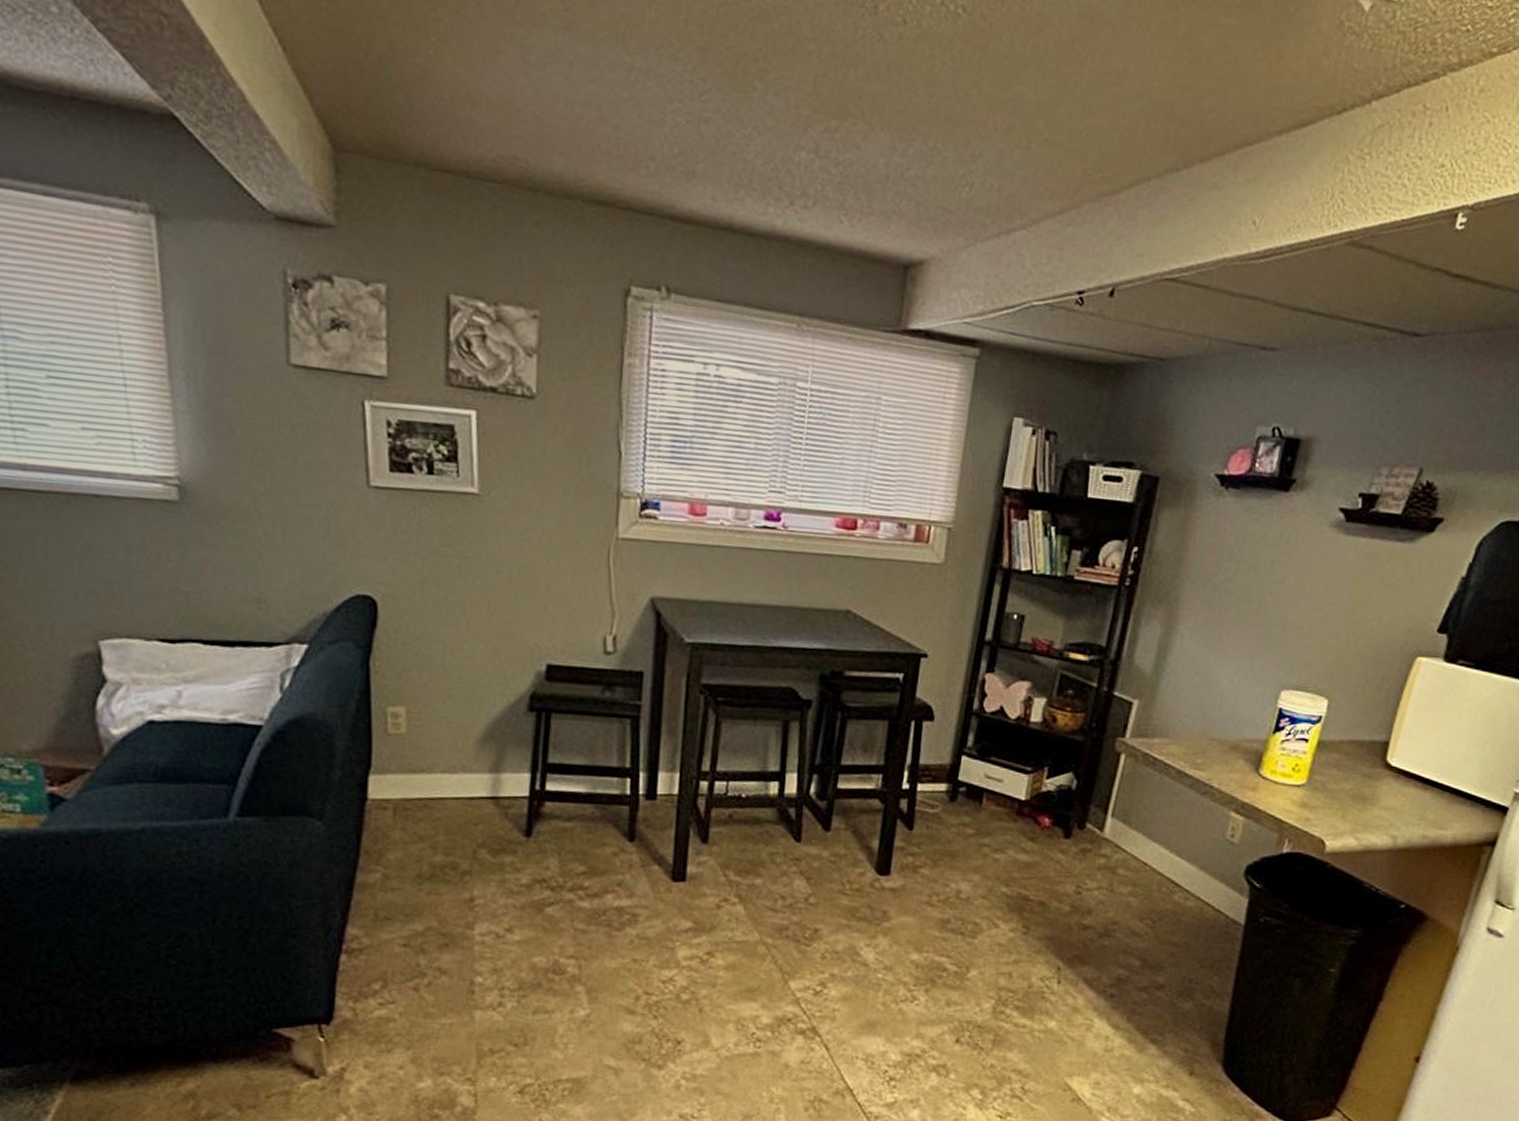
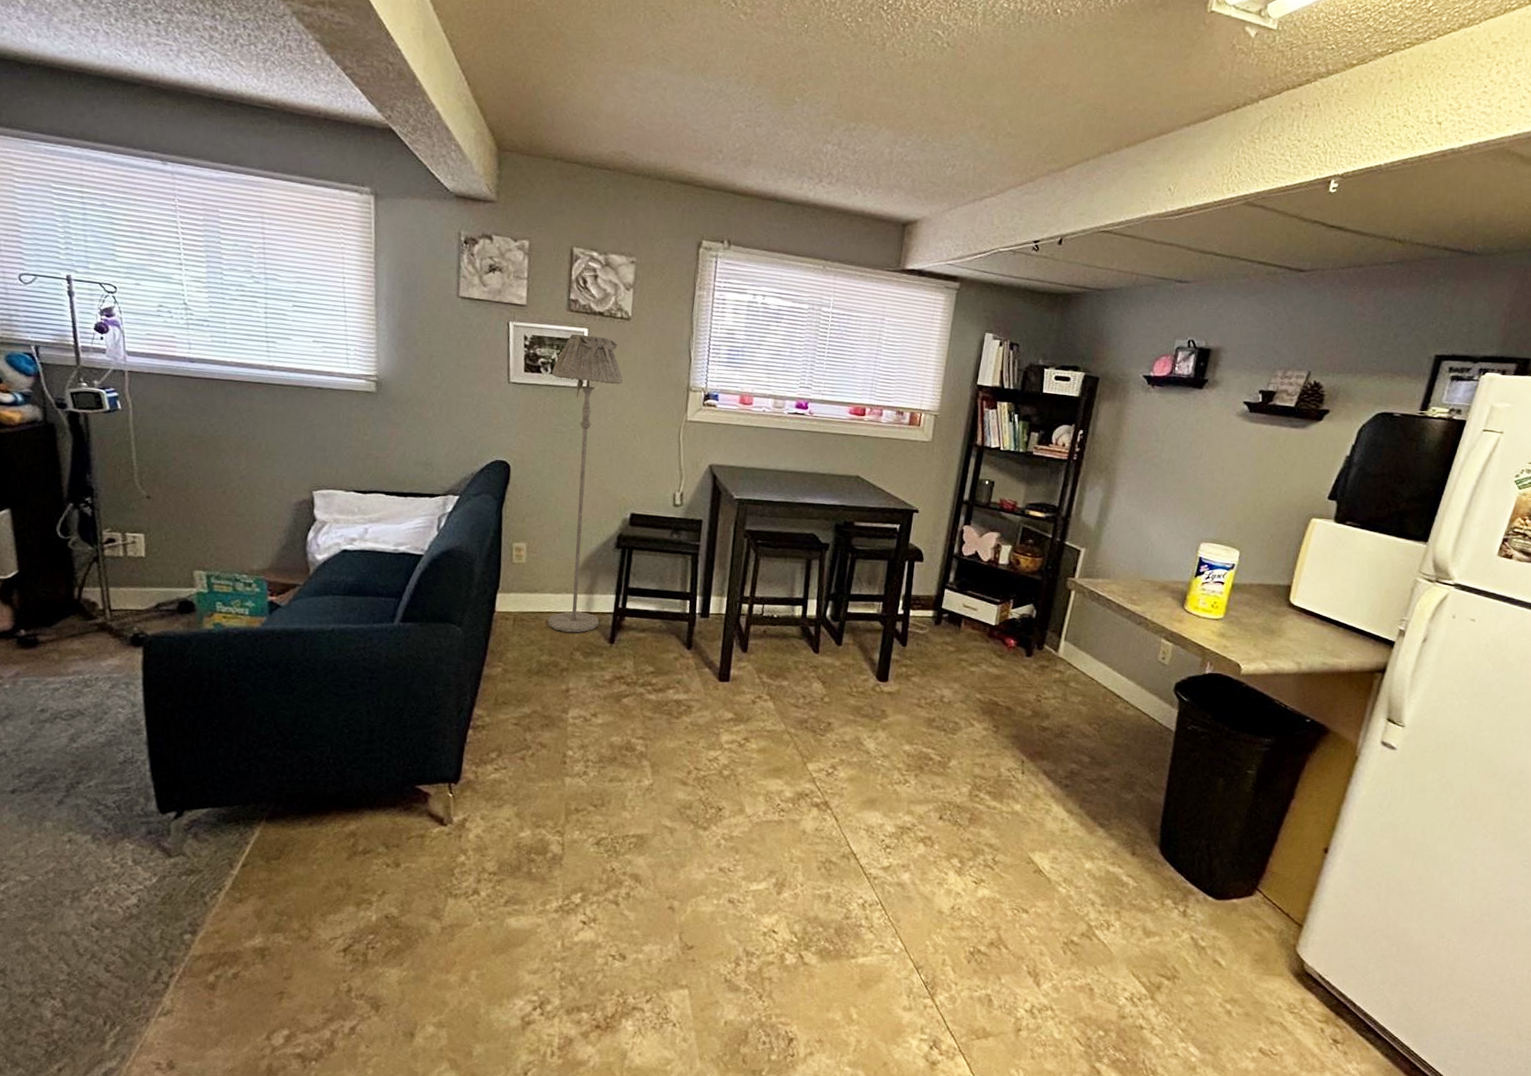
floor lamp: none [428,417,529,825] -> present [548,333,623,633]

